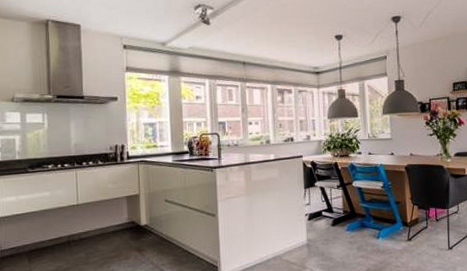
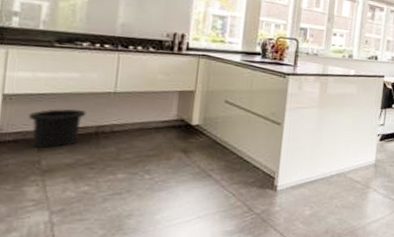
trash can: none [18,223,59,259] -> present [29,109,87,148]

